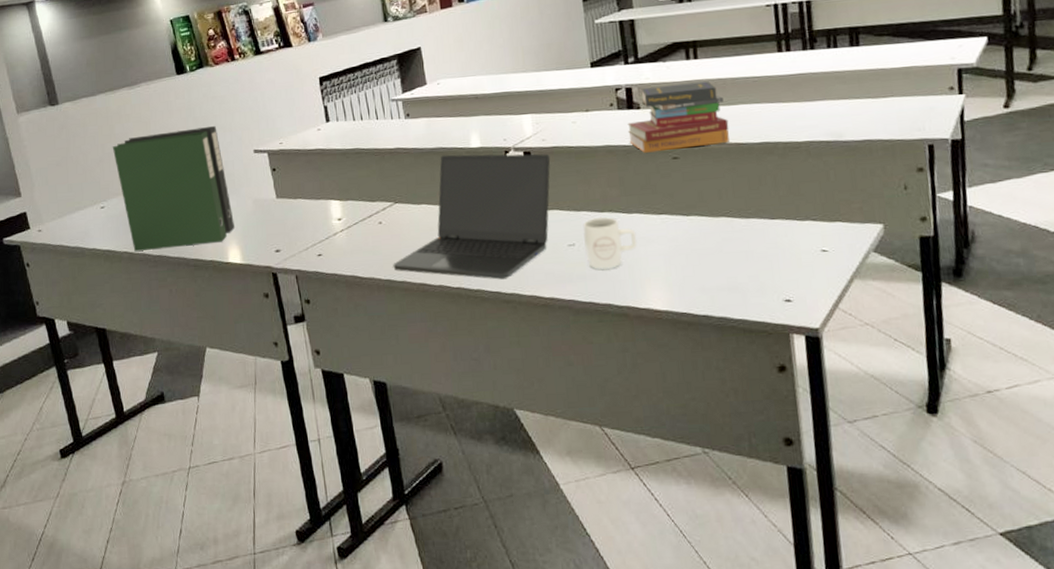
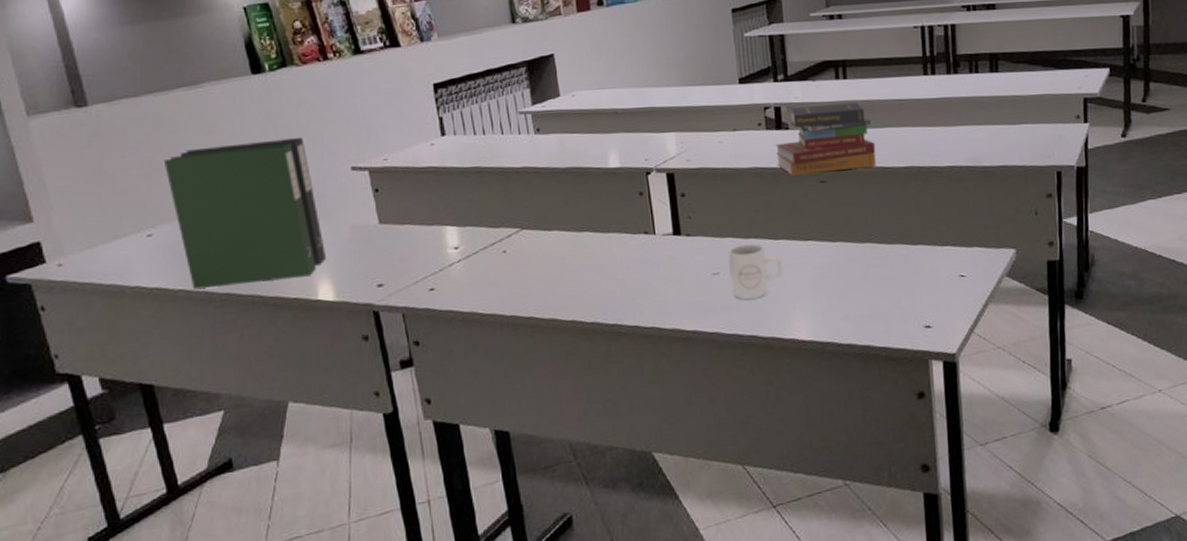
laptop: present [393,154,551,280] -> none [519,175,695,313]

